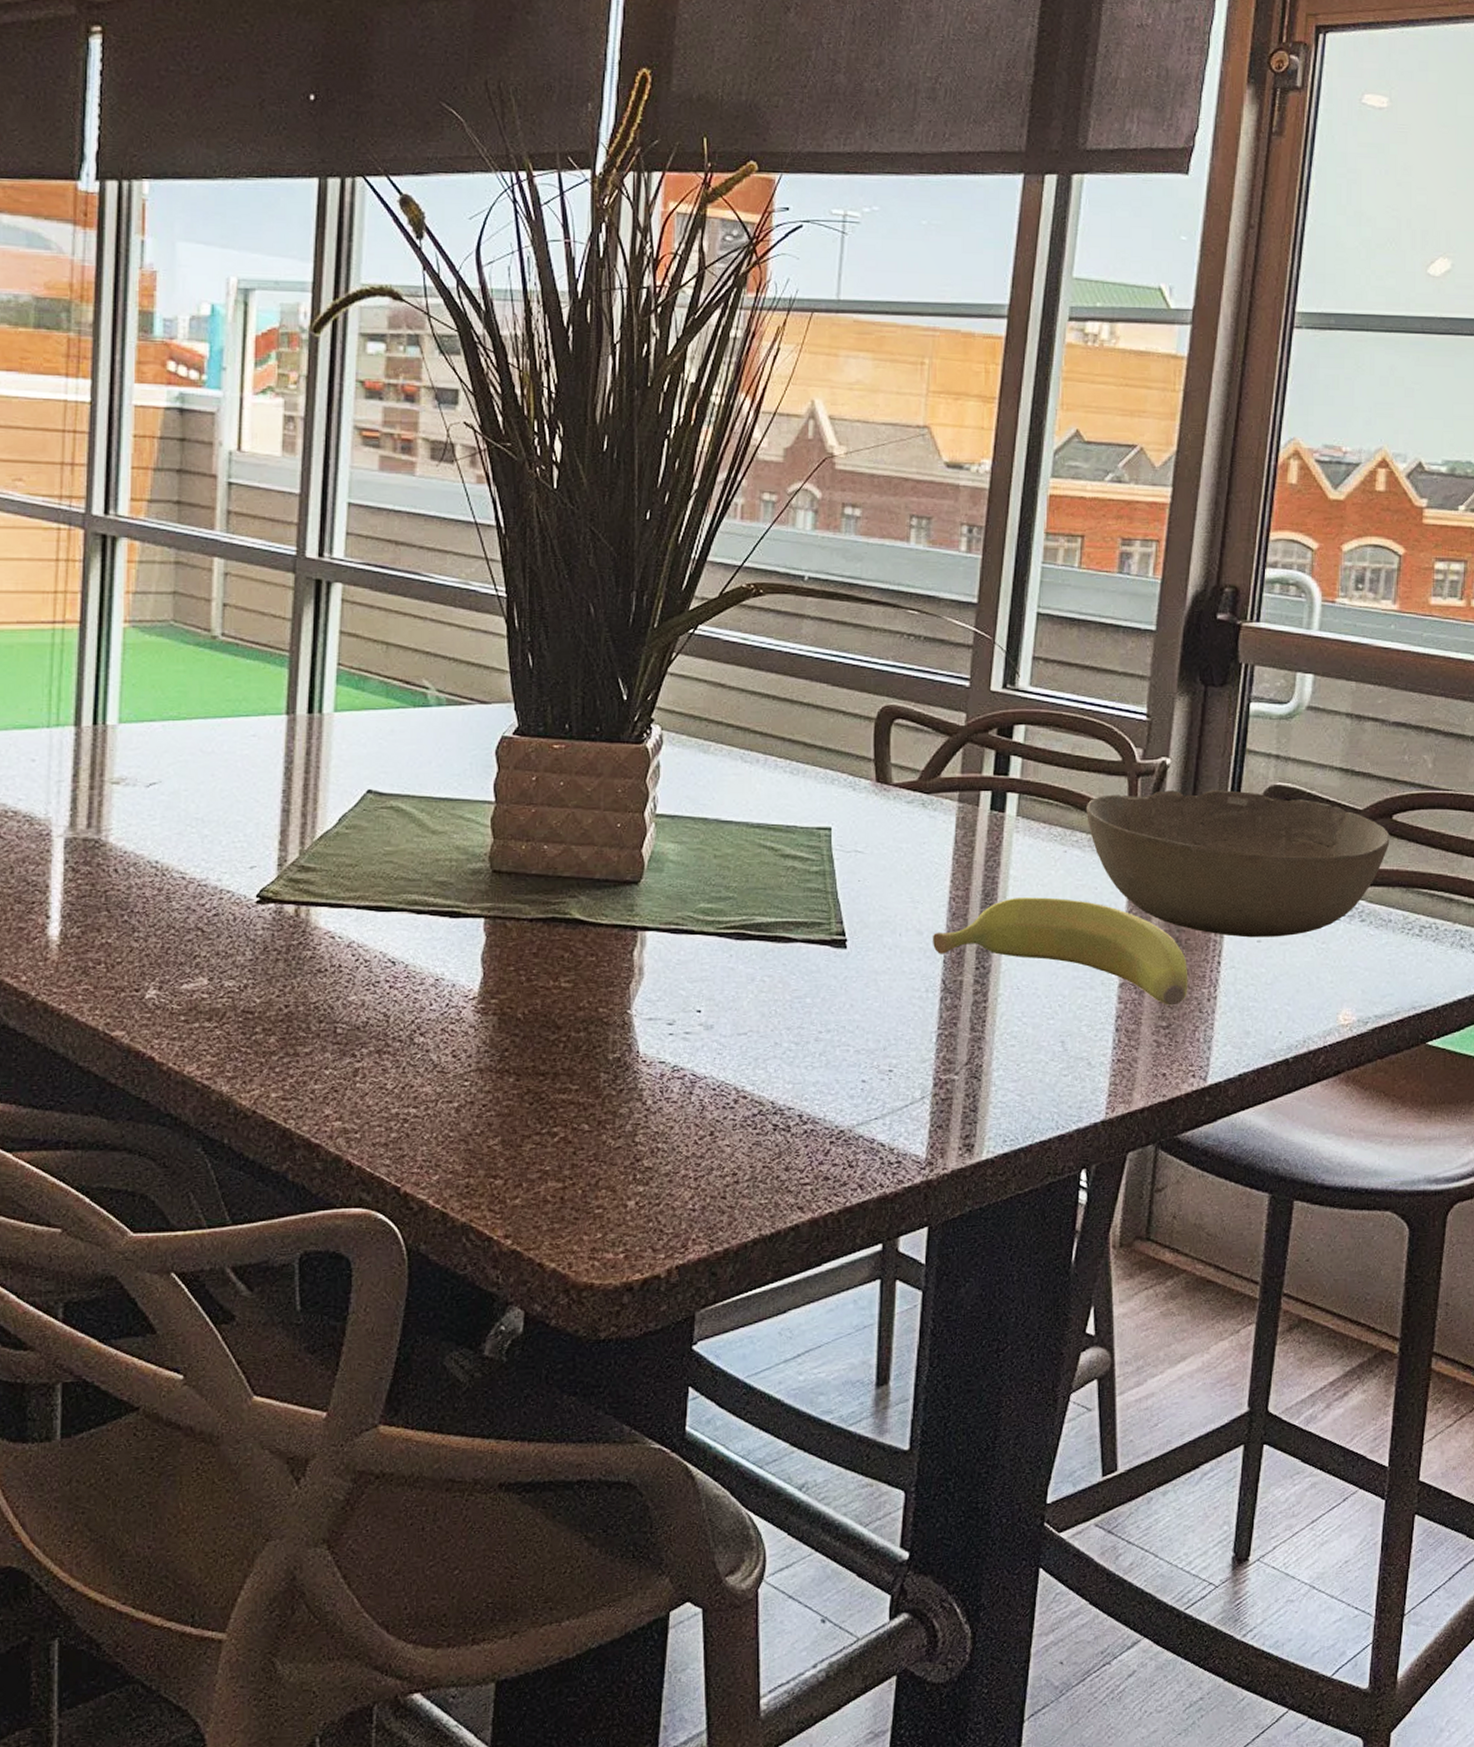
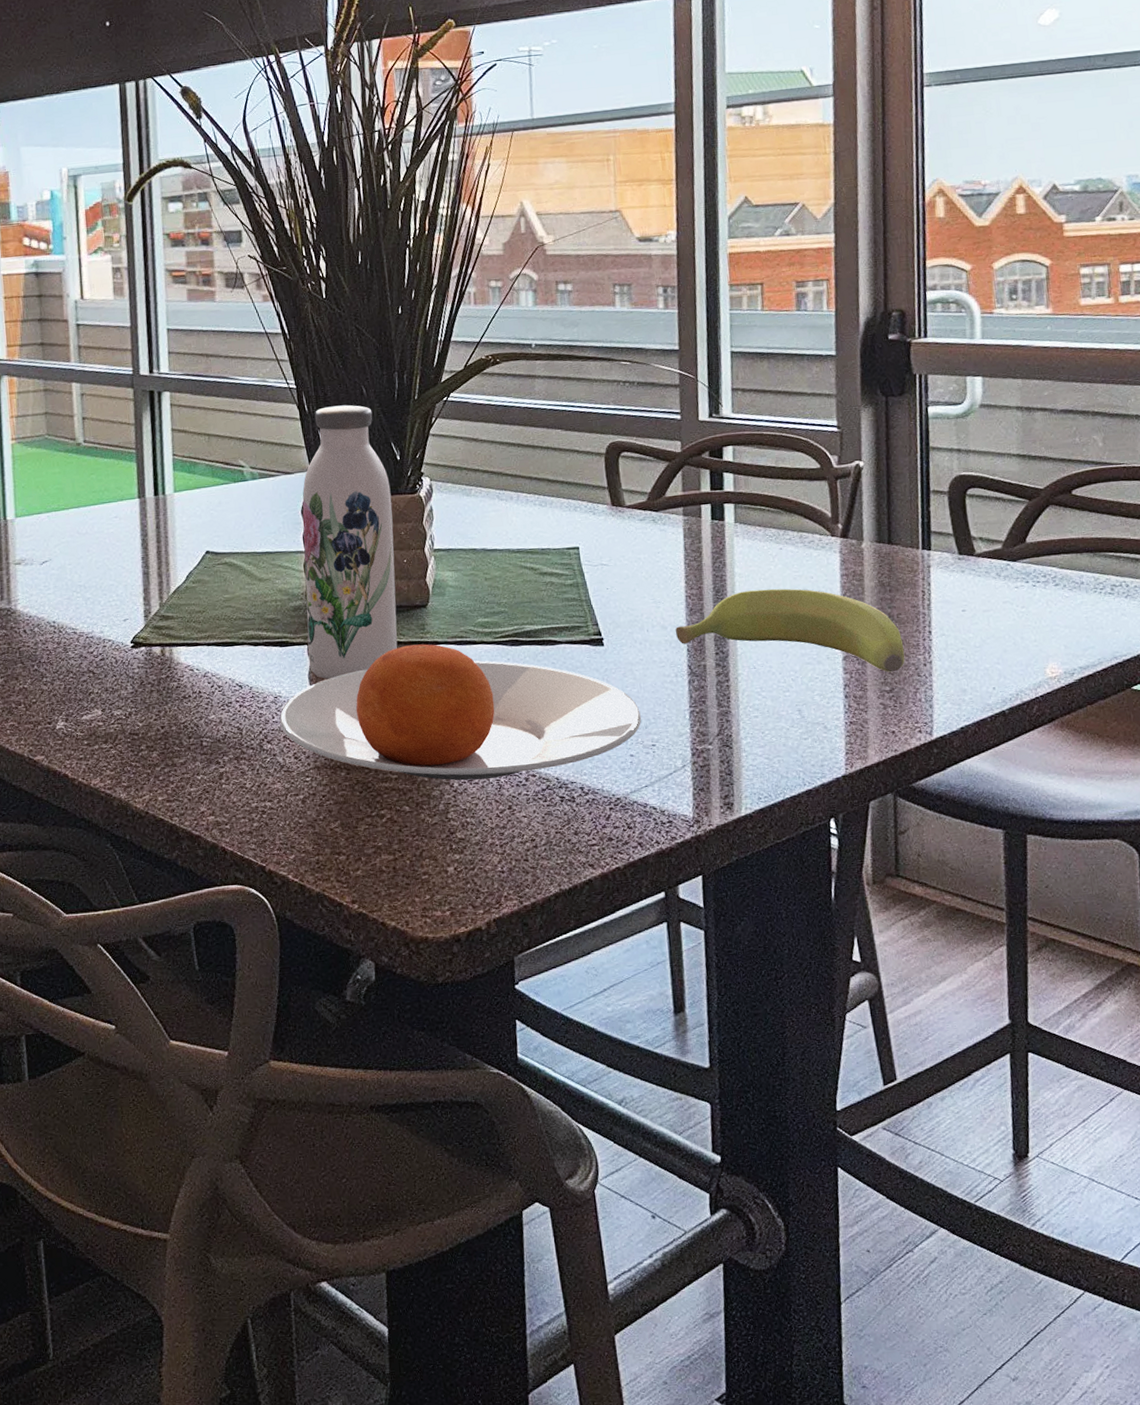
plate: none [438,928,881,1099] -> present [279,644,642,781]
water bottle: none [484,624,611,963] -> present [302,404,398,680]
bowl: present [1085,790,1390,938] -> none [793,483,1073,608]

